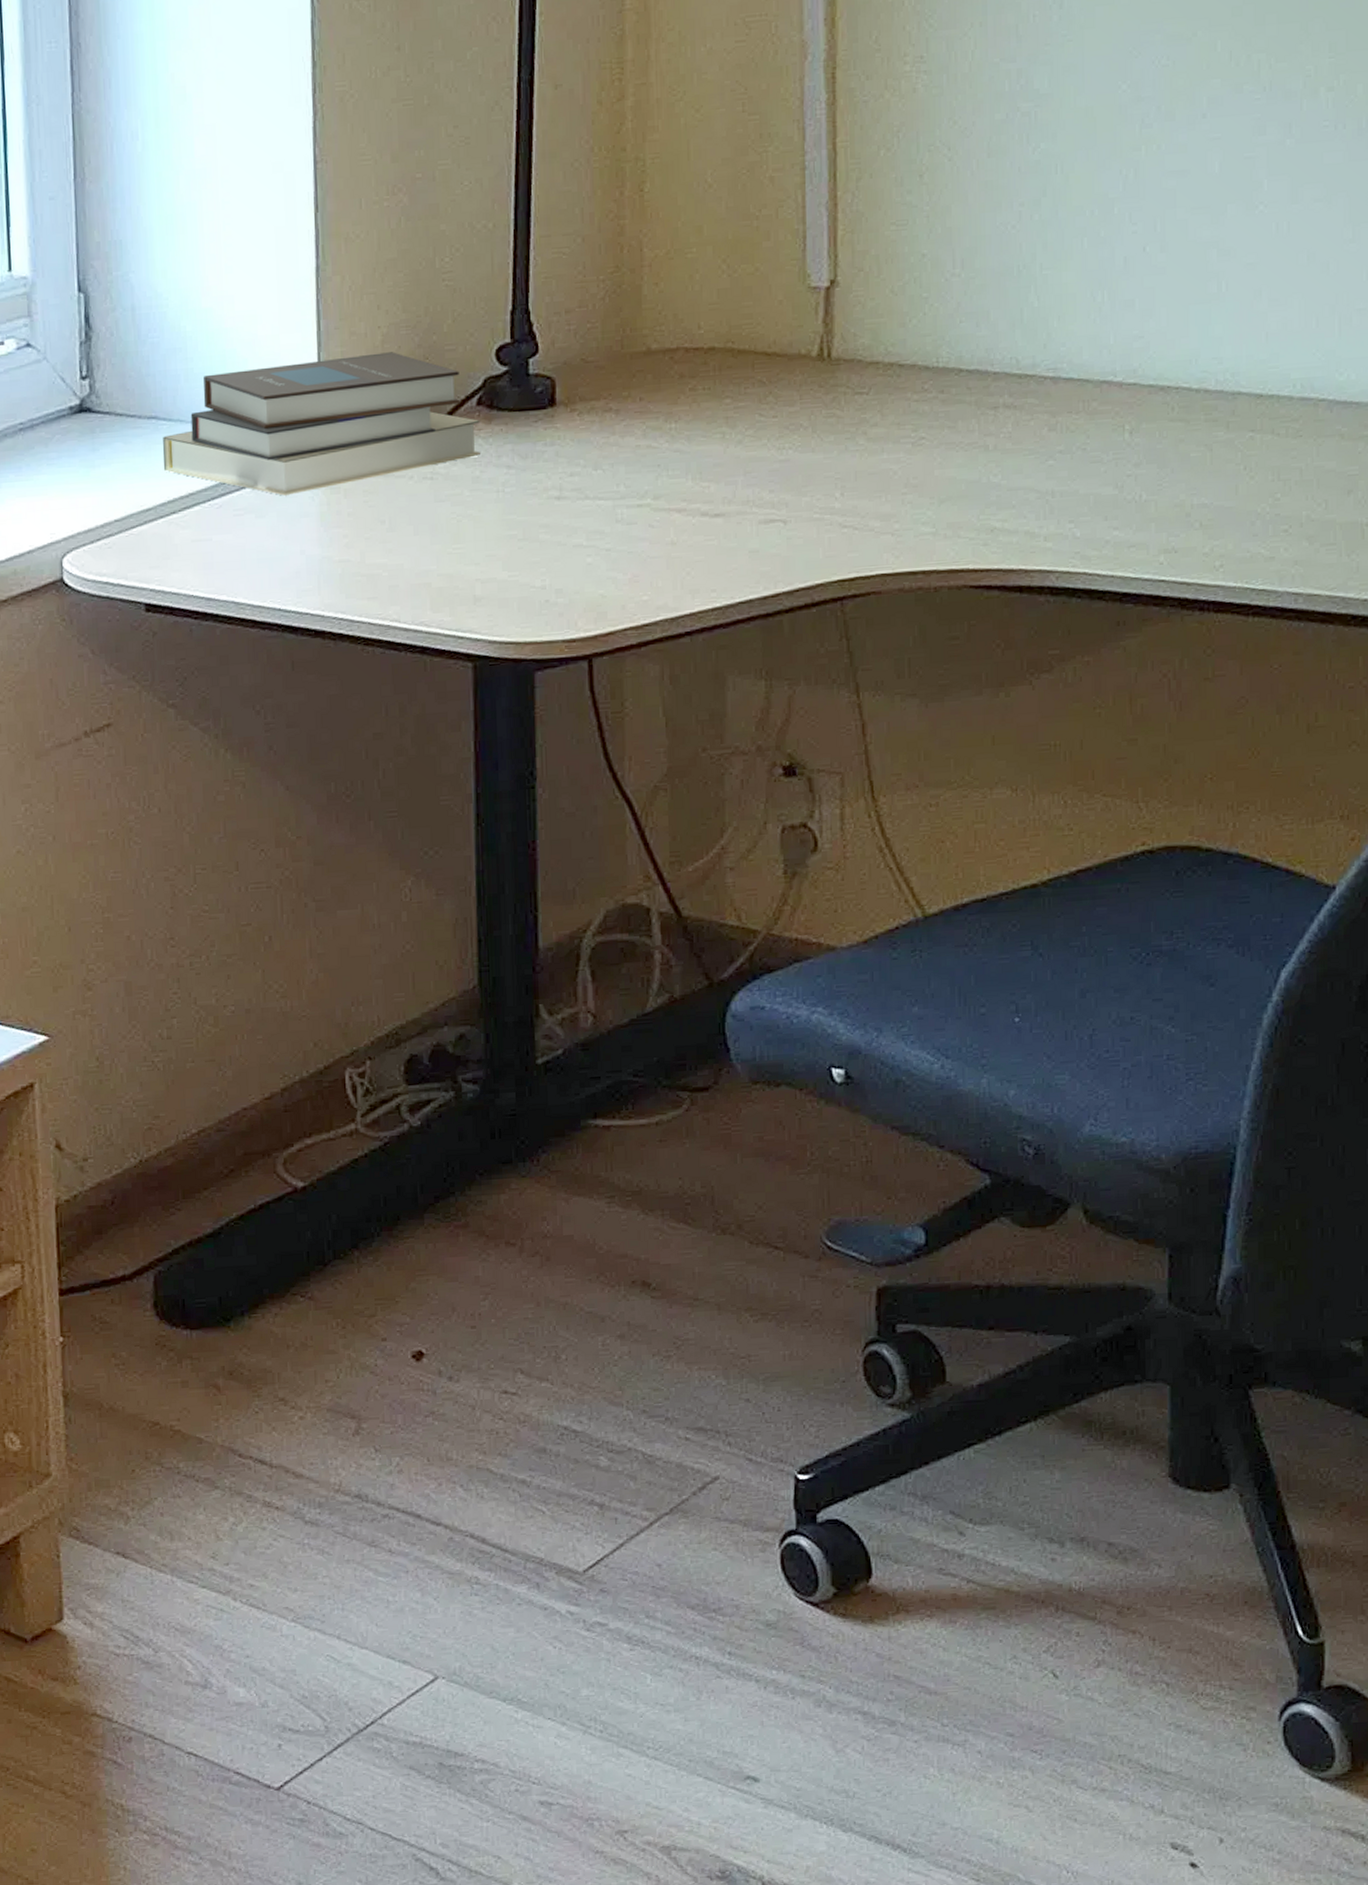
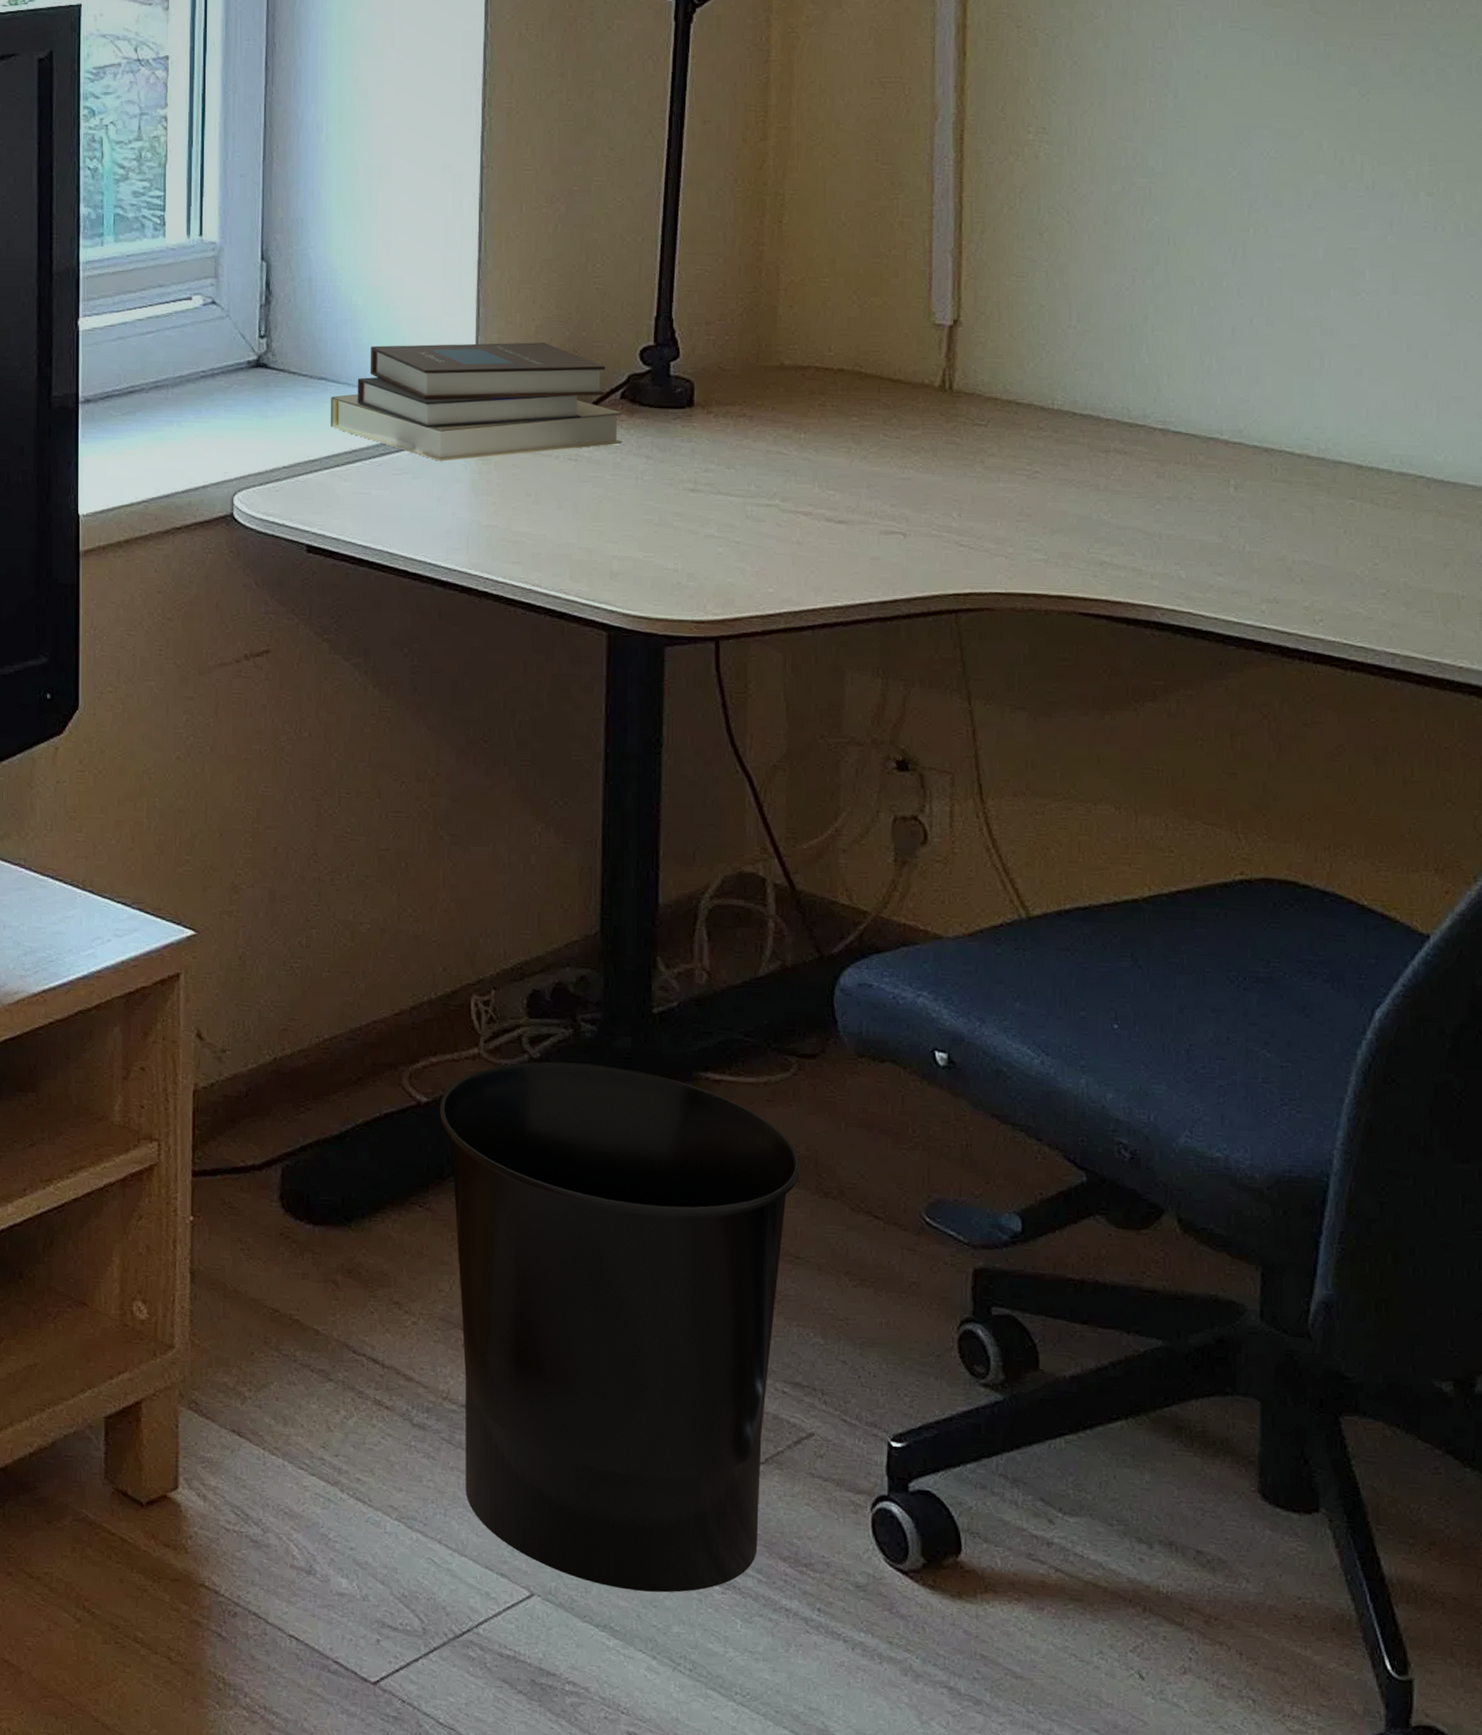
waste bin: none [317,1125,696,1660] -> present [439,1062,800,1593]

